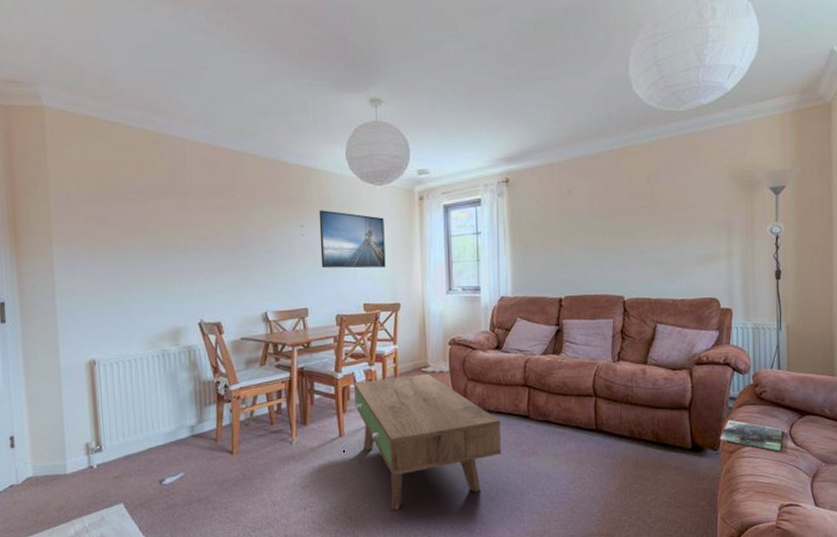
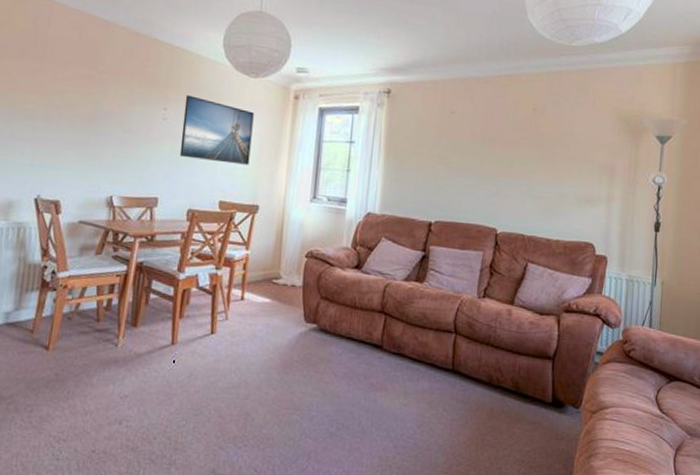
coffee table: present [354,373,502,510] -> none [194,285,351,435]
magazine: present [719,420,783,452] -> none [582,376,649,418]

